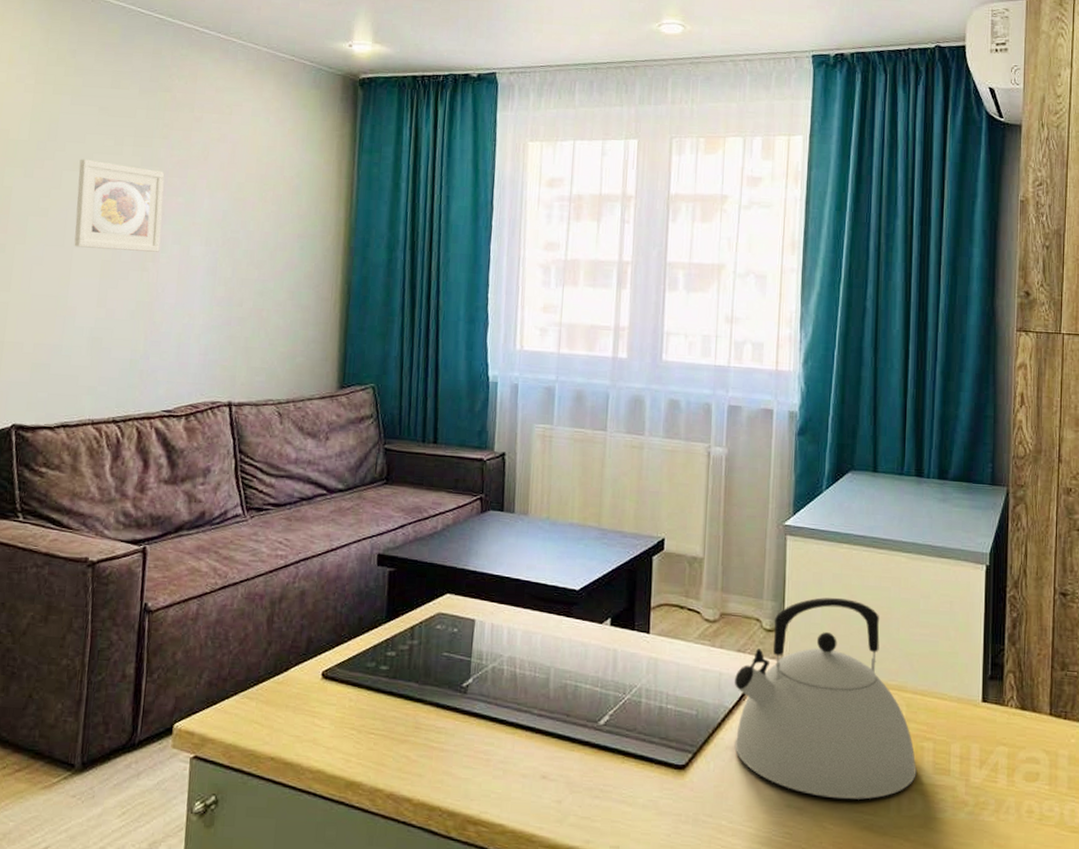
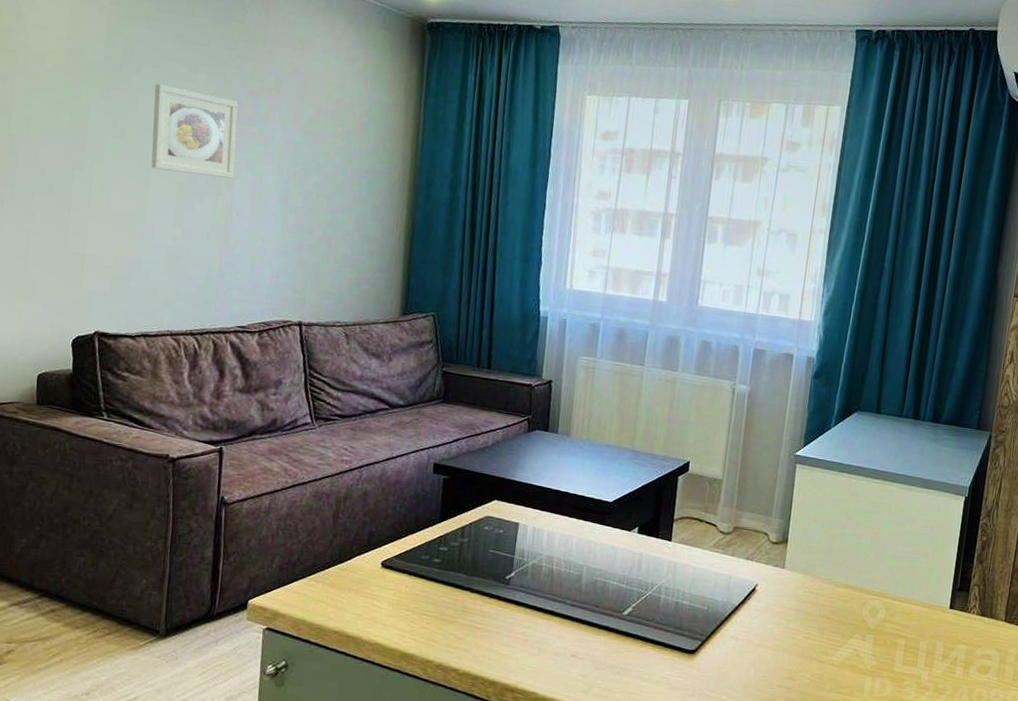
kettle: present [734,597,917,800] -> none [738,517,890,683]

